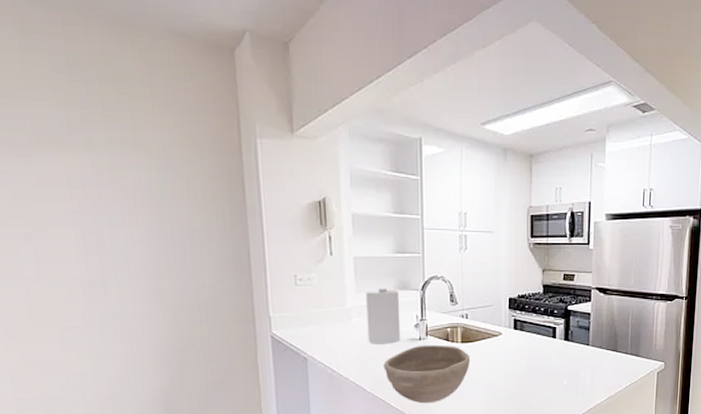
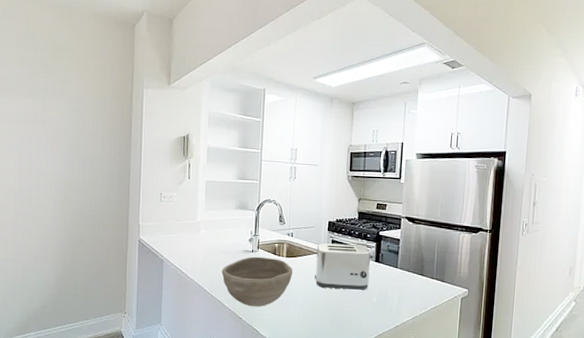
paper towel holder: present [366,288,401,344] -> none [211,207,239,254]
toaster: none [496,323,562,374] -> present [315,243,374,290]

